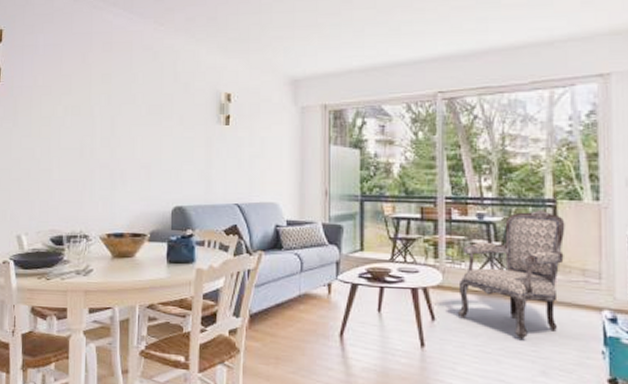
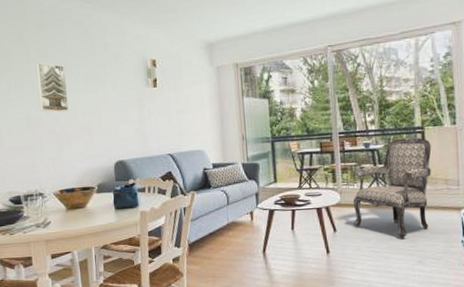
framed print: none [95,88,128,145] -> present [35,63,69,112]

